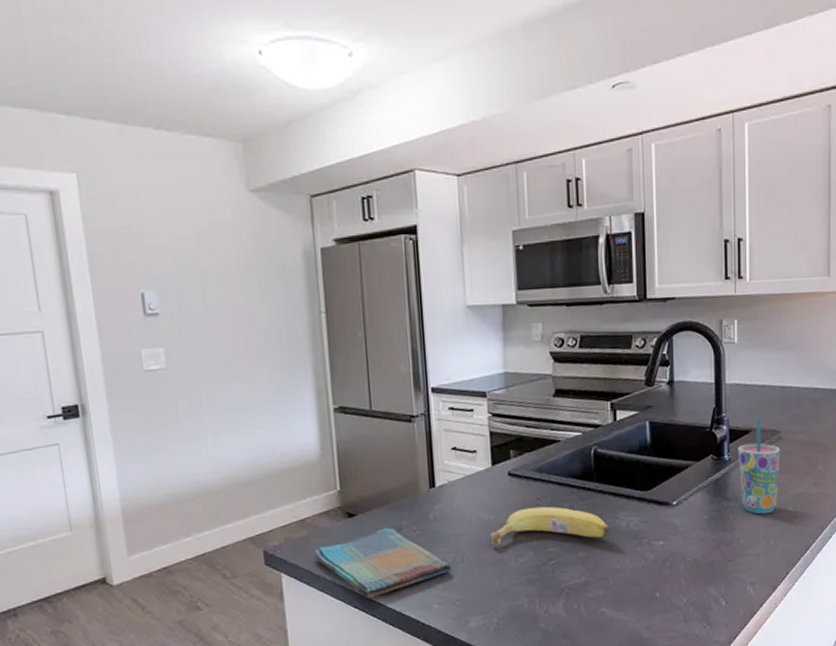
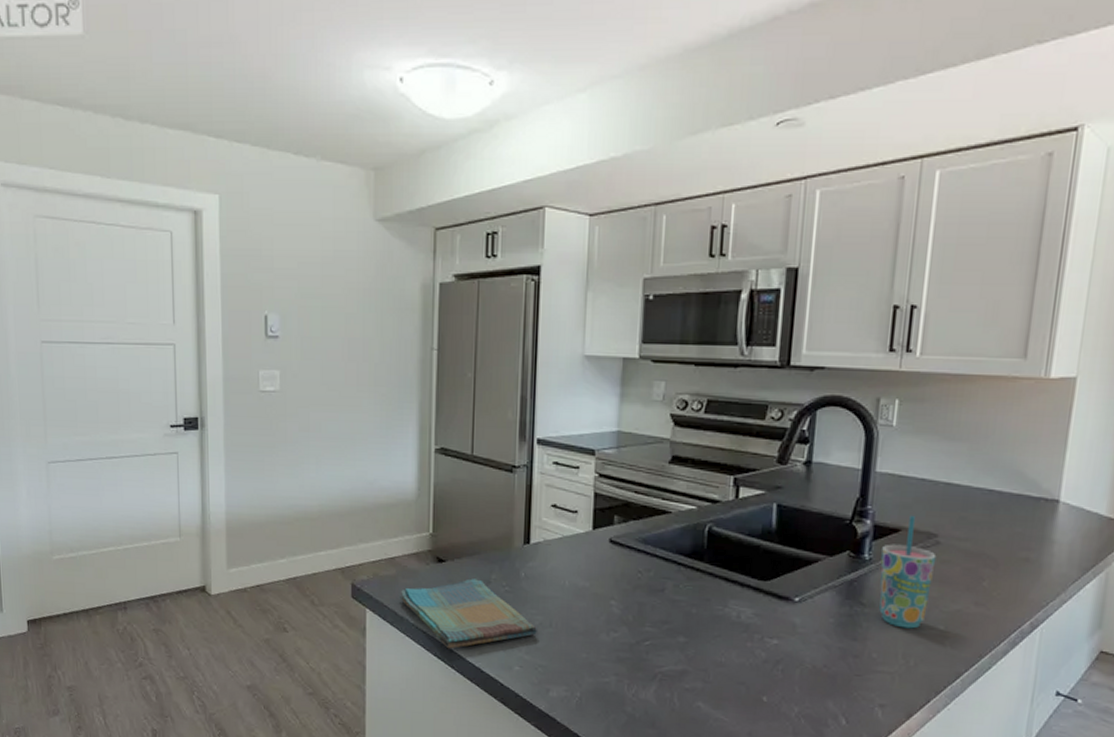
fruit: present [490,506,609,547] -> none [582,580,716,625]

